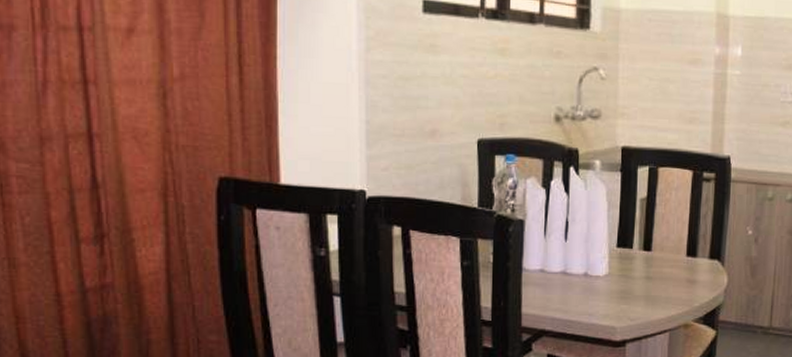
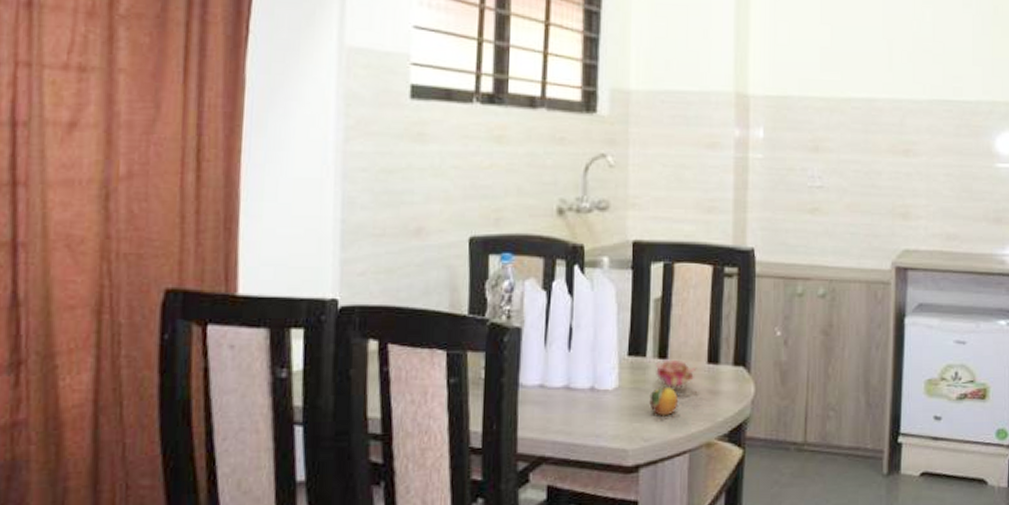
fruit: none [635,267,661,300] -> present [649,377,679,416]
flower: none [641,252,677,280] -> present [656,359,697,392]

